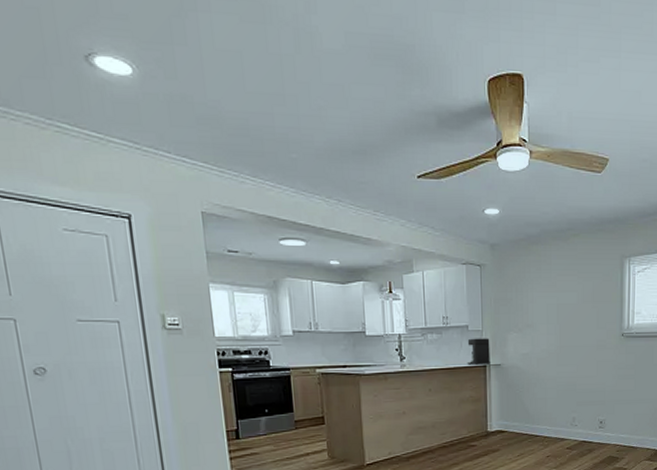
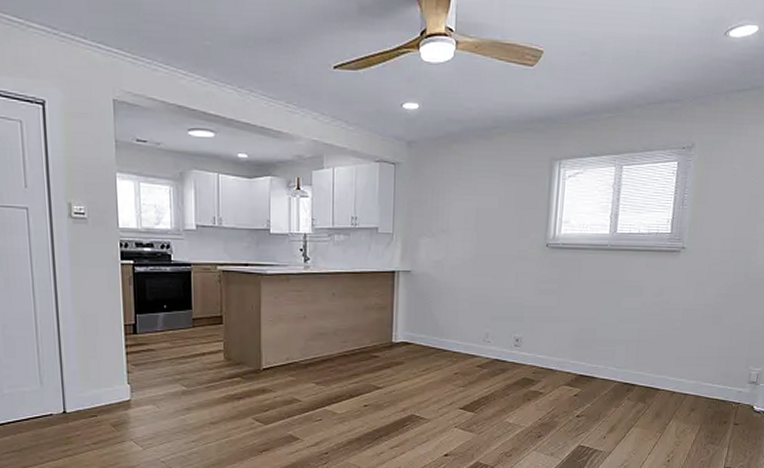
coffee maker: present [467,338,490,366] -> none [374,241,400,271]

